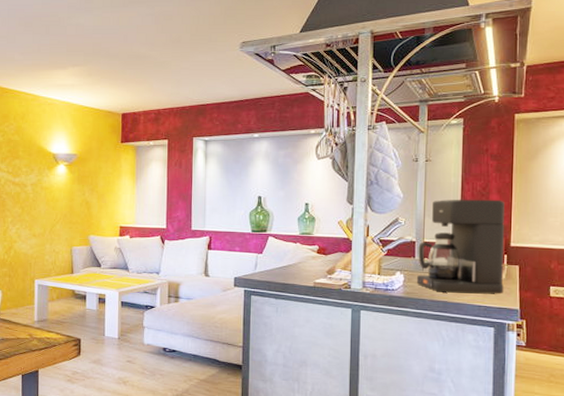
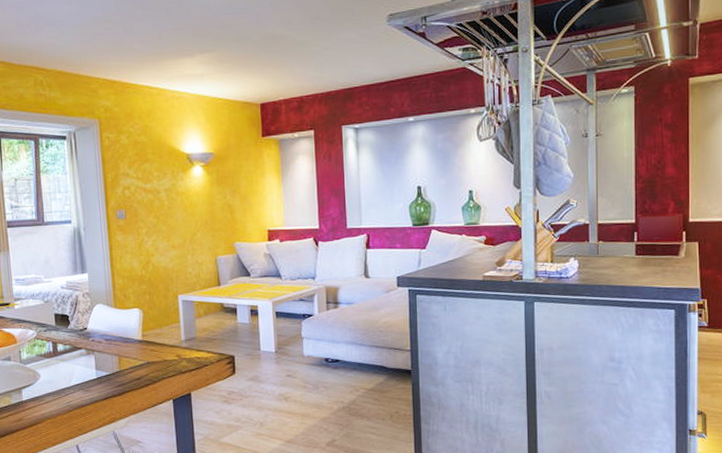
coffee maker: present [416,199,505,295] -> none [591,172,683,277]

